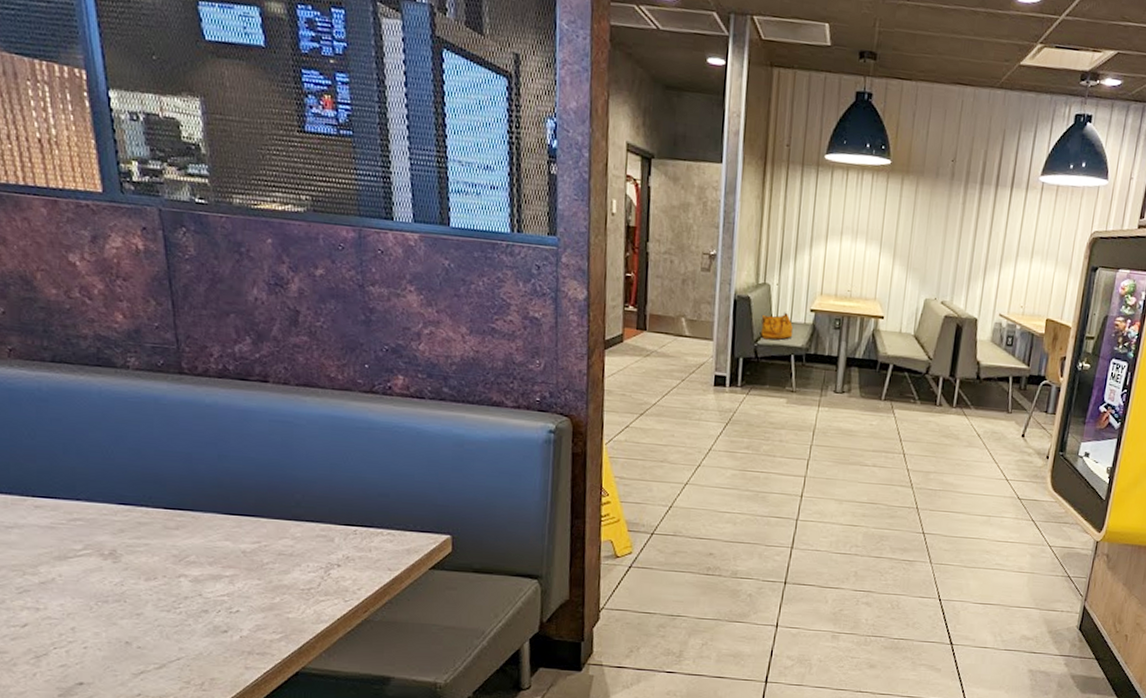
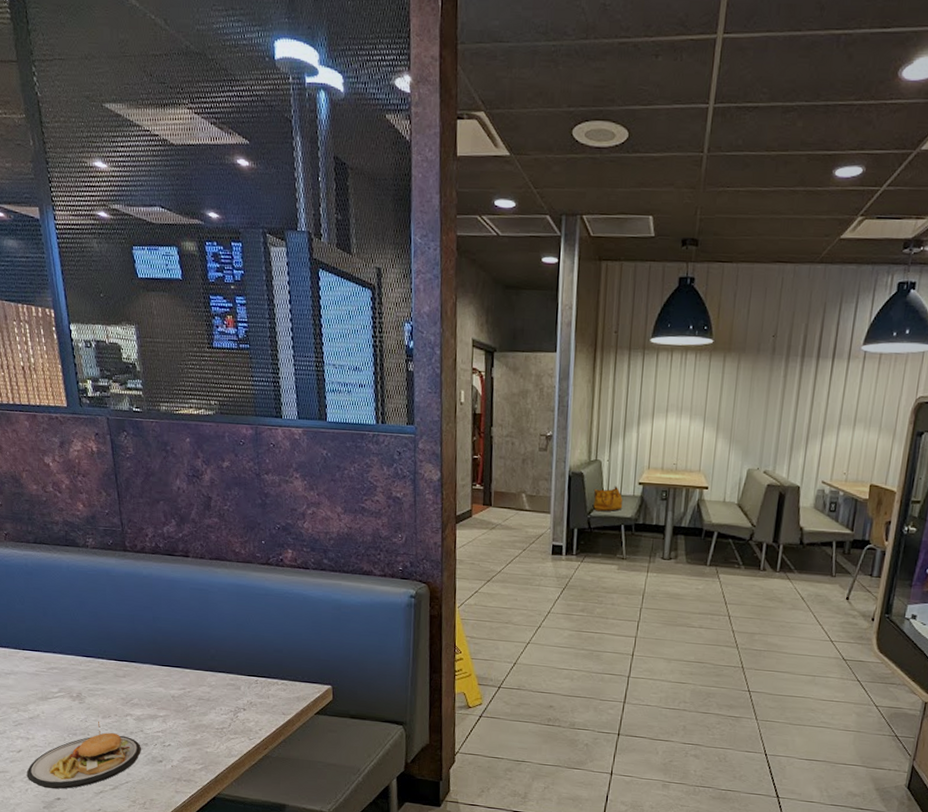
burger: none [34,584,199,672] -> present [26,721,141,789]

